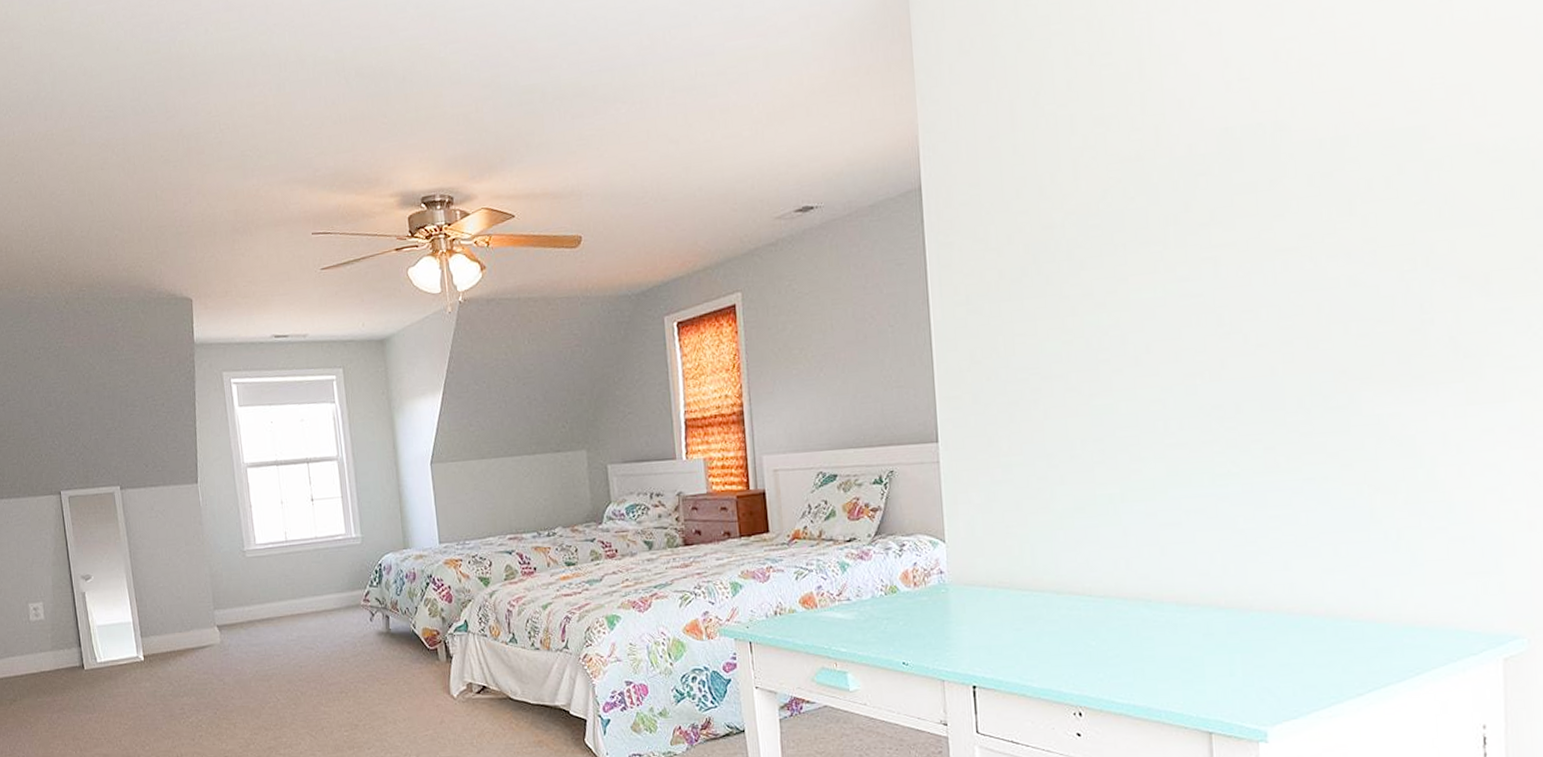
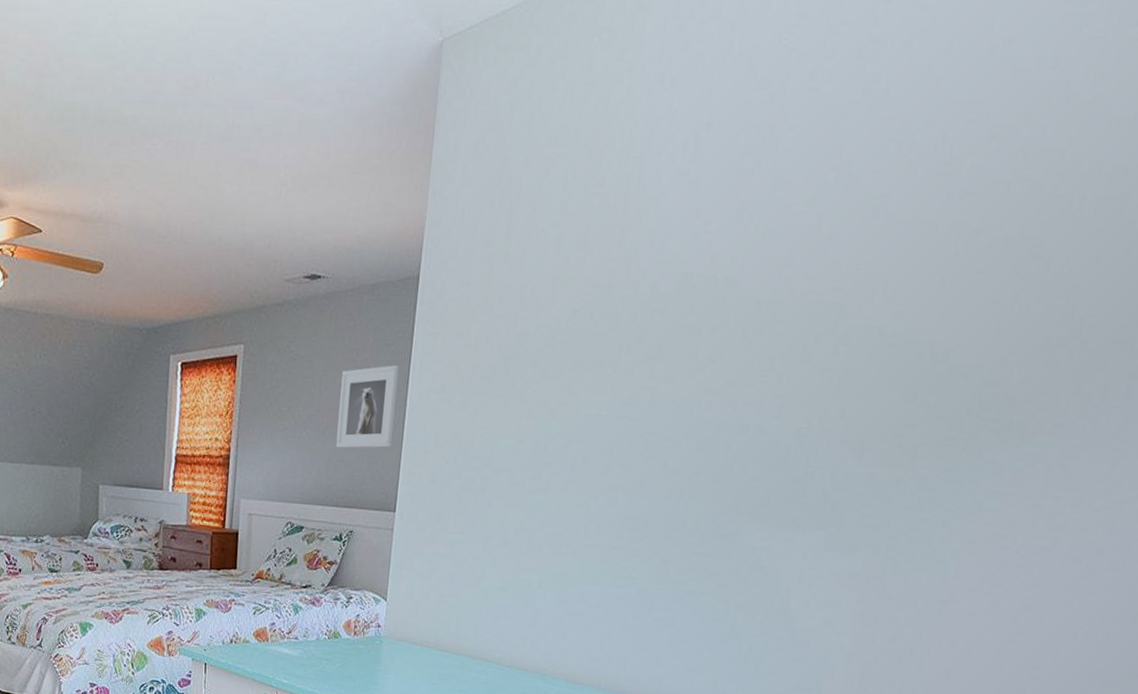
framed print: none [853,284,921,383] -> present [336,365,399,448]

